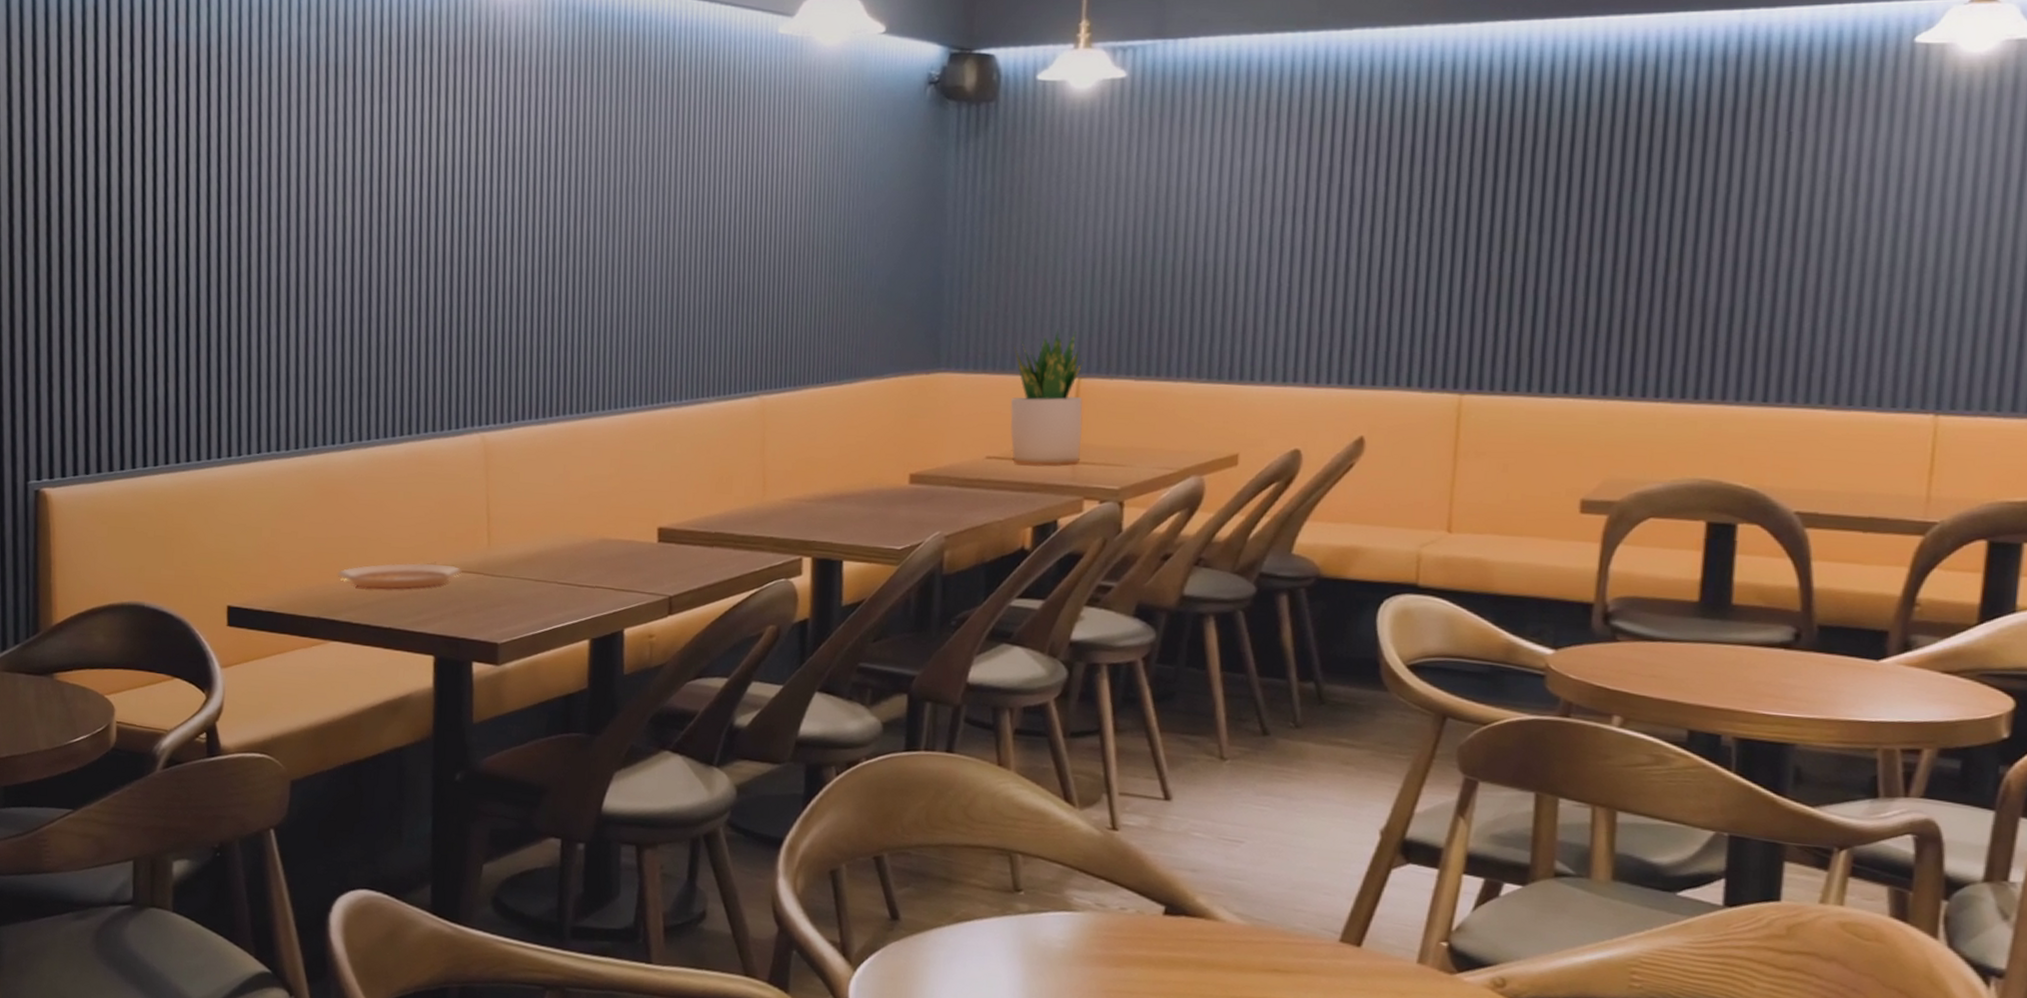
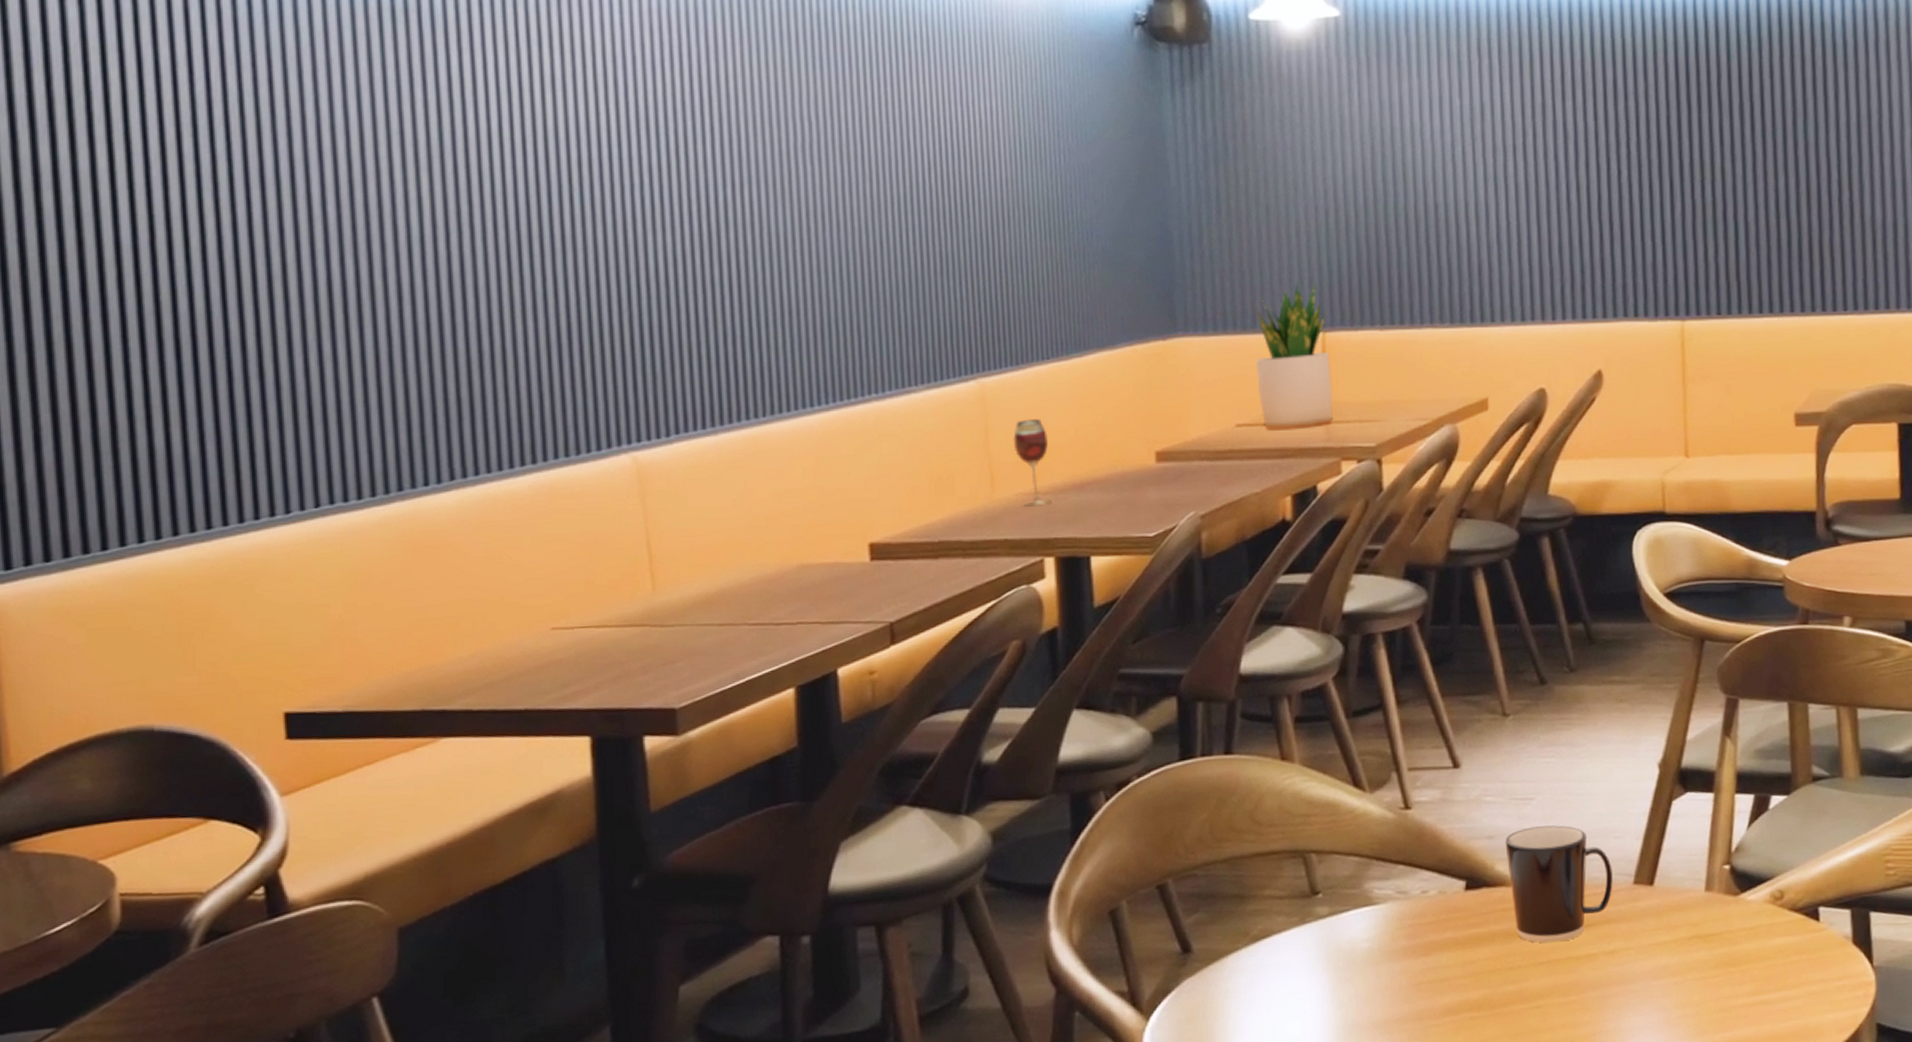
plate: present [336,563,462,589] -> none [444,621,620,664]
wineglass: none [785,434,815,512] -> present [1013,419,1052,507]
mug: none [1208,868,1319,982] -> present [1505,825,1613,943]

